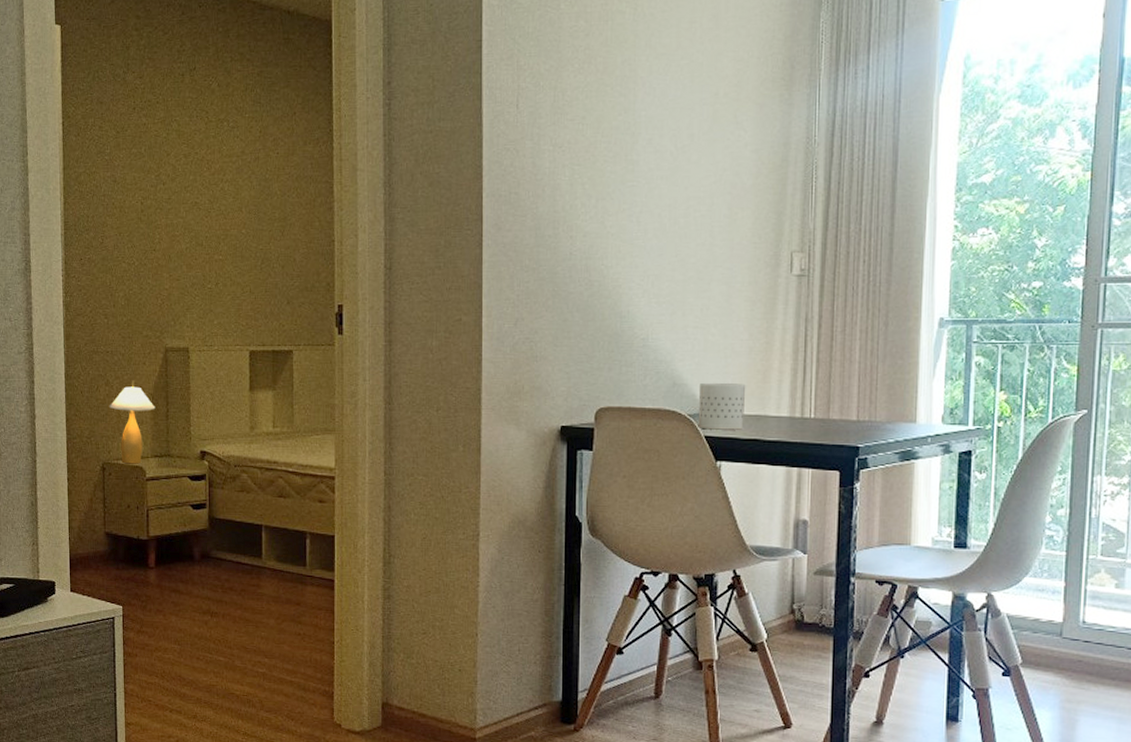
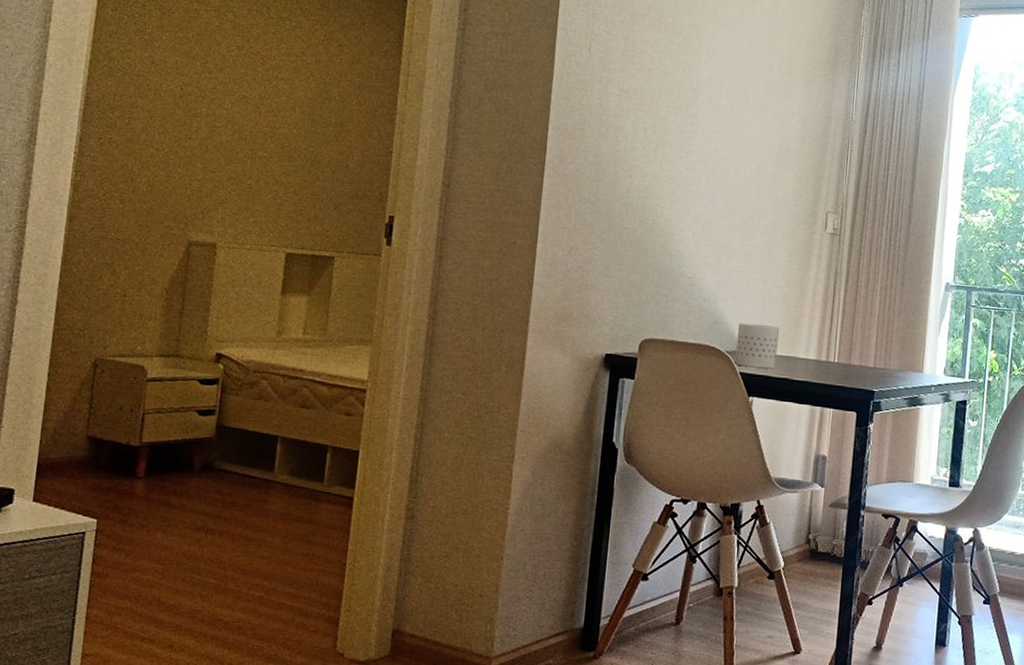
table lamp: present [110,381,156,465] -> none [113,273,169,364]

